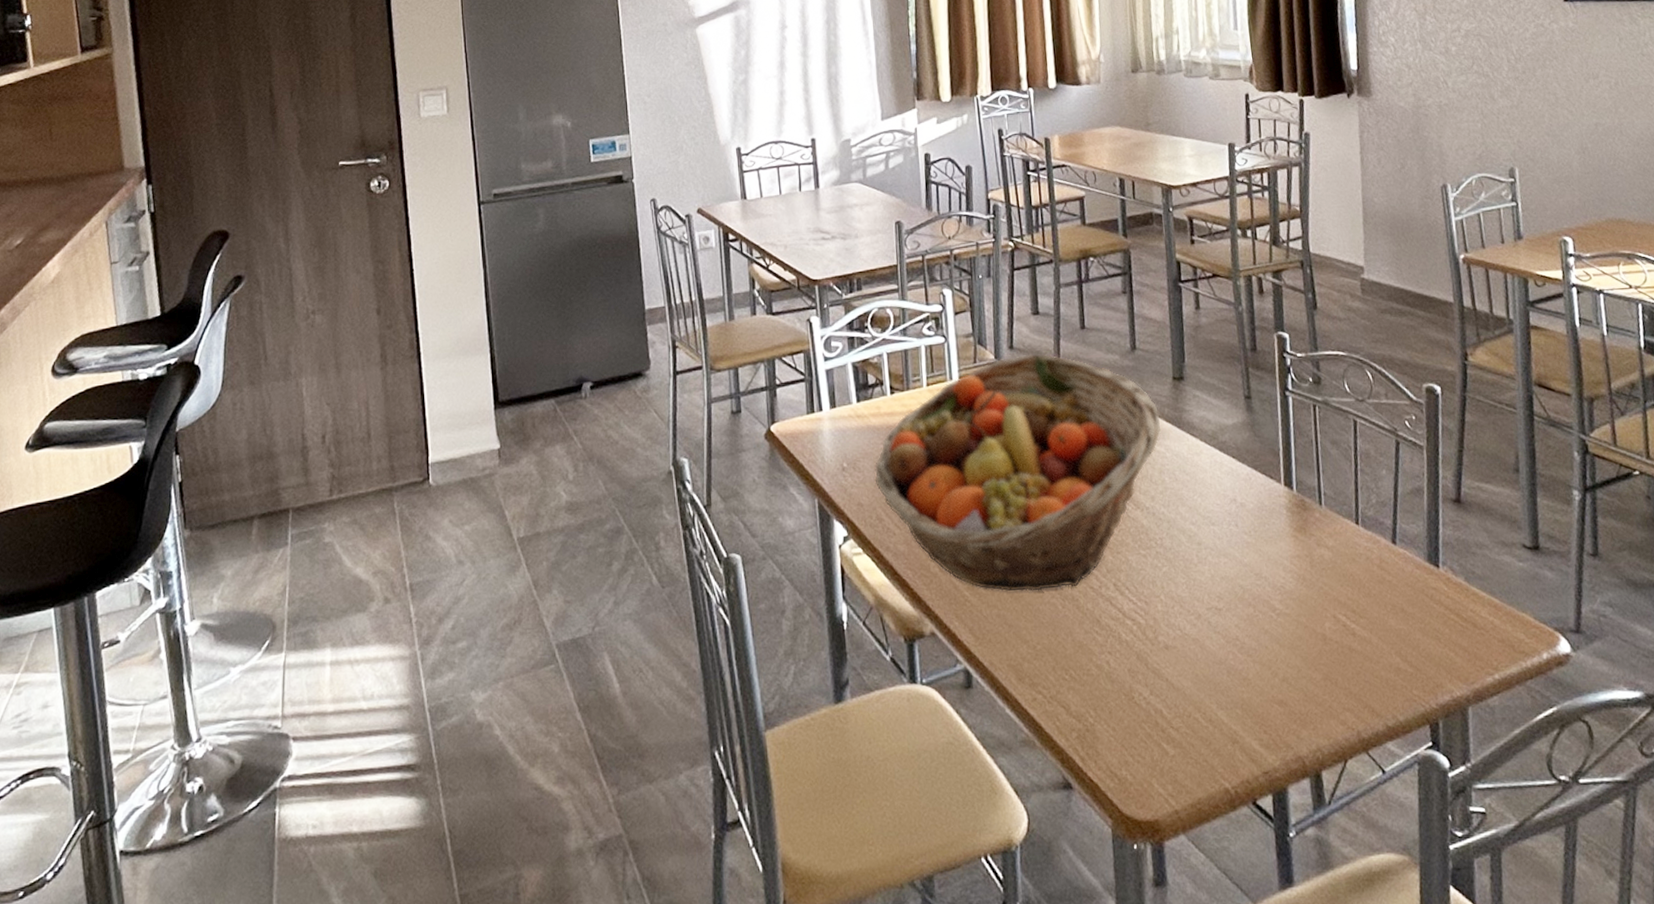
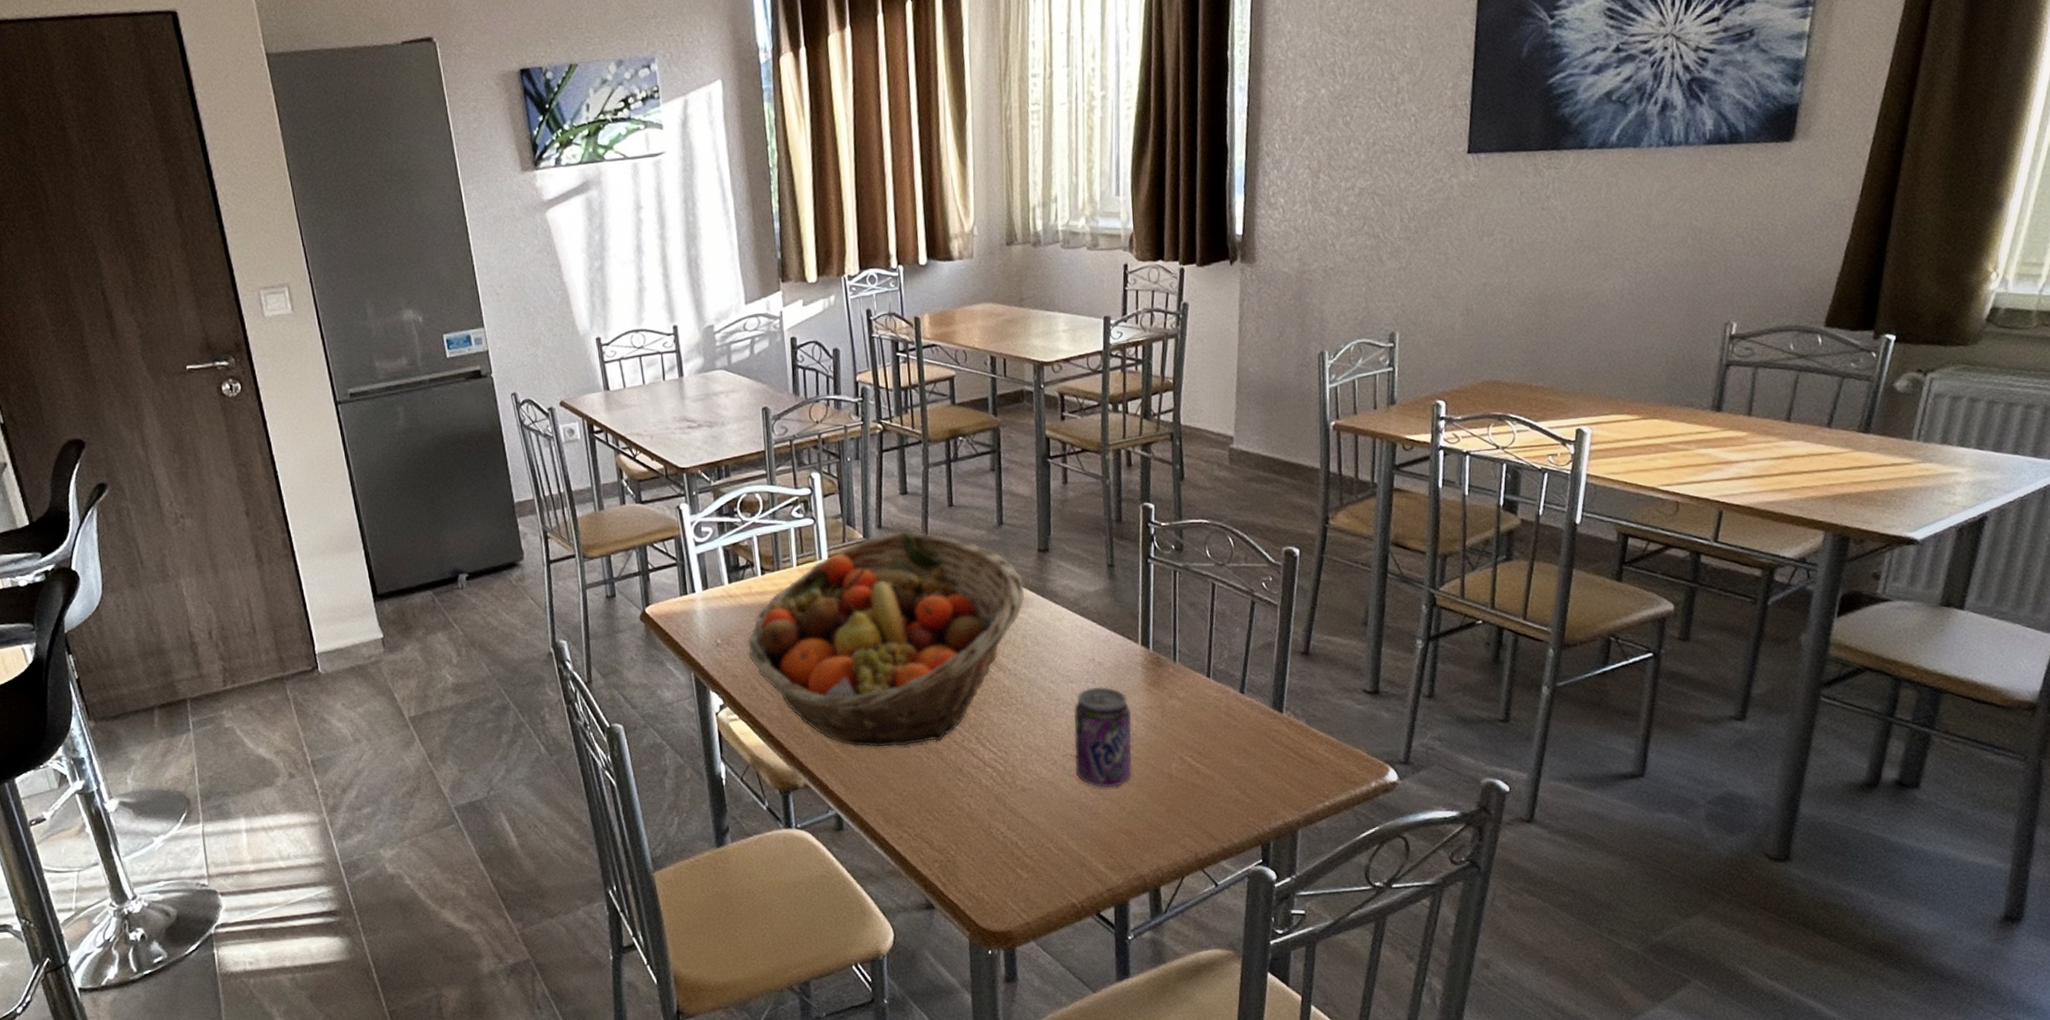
beverage can: none [1217,530,1283,649] -> present [1073,686,1133,789]

